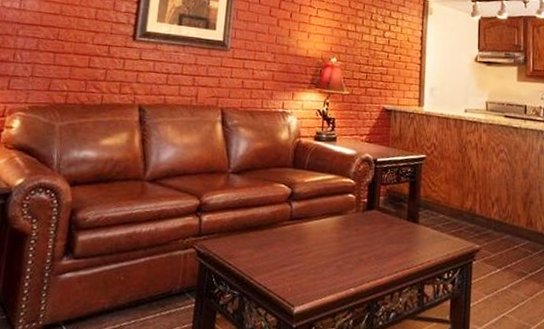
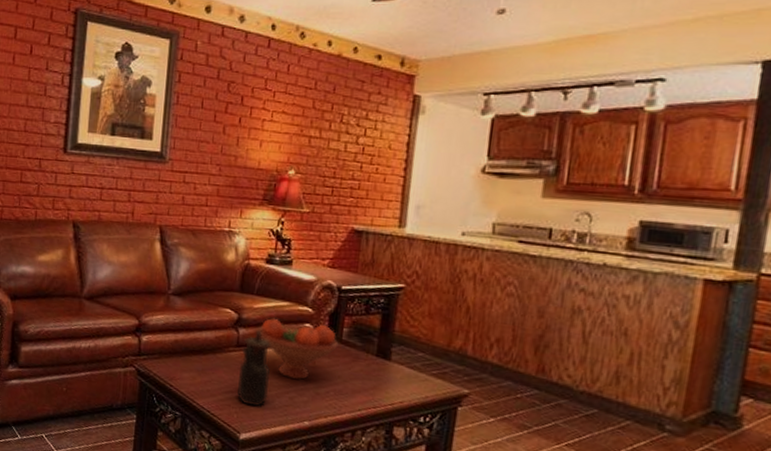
teapot: none [291,203,320,278] -> present [237,330,271,407]
fruit bowl: none [309,190,377,248] -> present [258,318,339,380]

